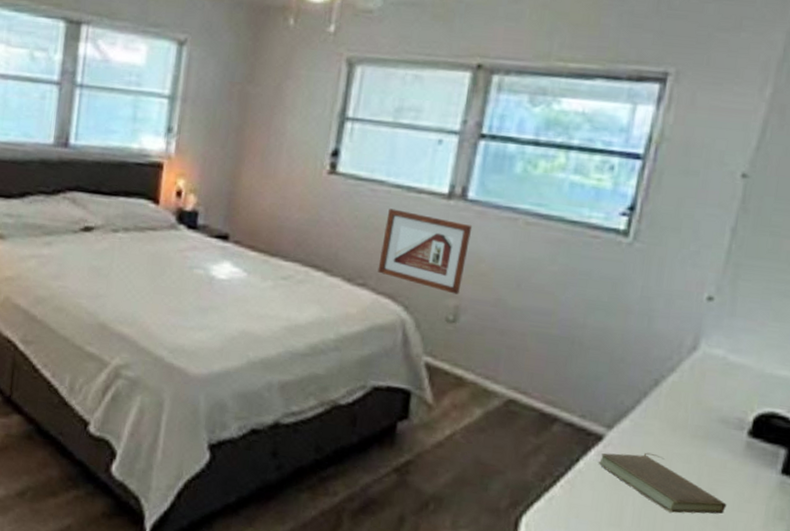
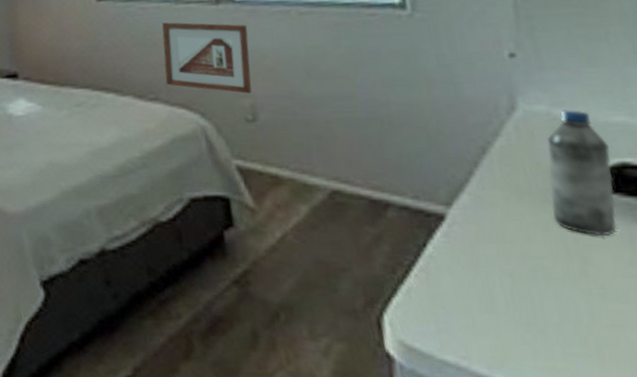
book: present [598,452,727,515] -> none [447,226,608,289]
water bottle: none [697,357,766,475] -> present [547,110,617,237]

